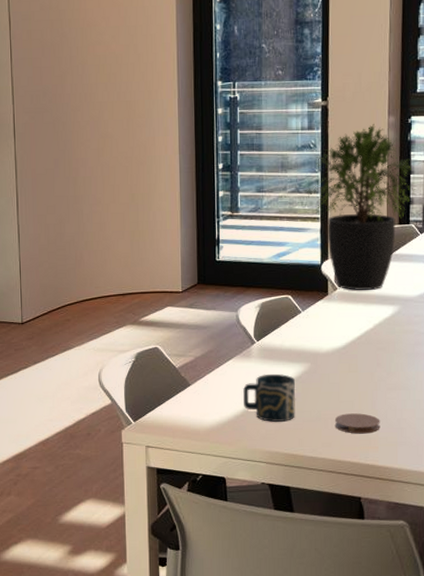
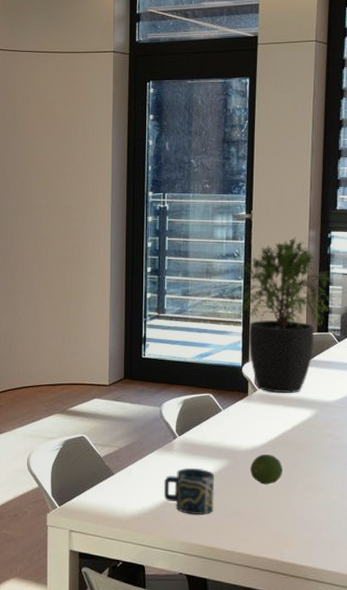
fruit: none [332,355,365,387] -> present [250,454,282,485]
coaster: present [334,413,380,434] -> none [251,510,296,532]

